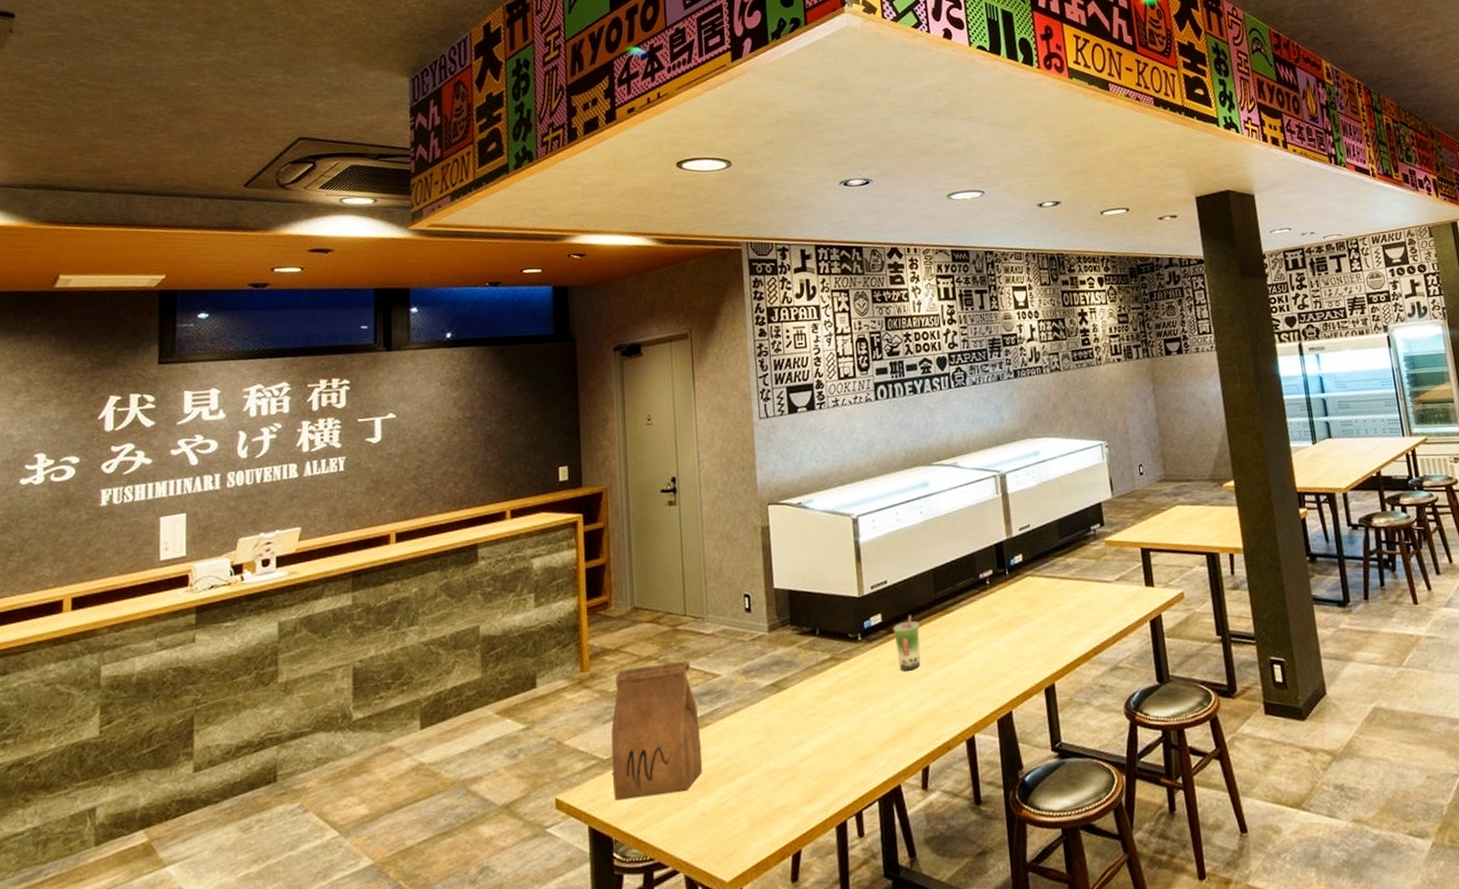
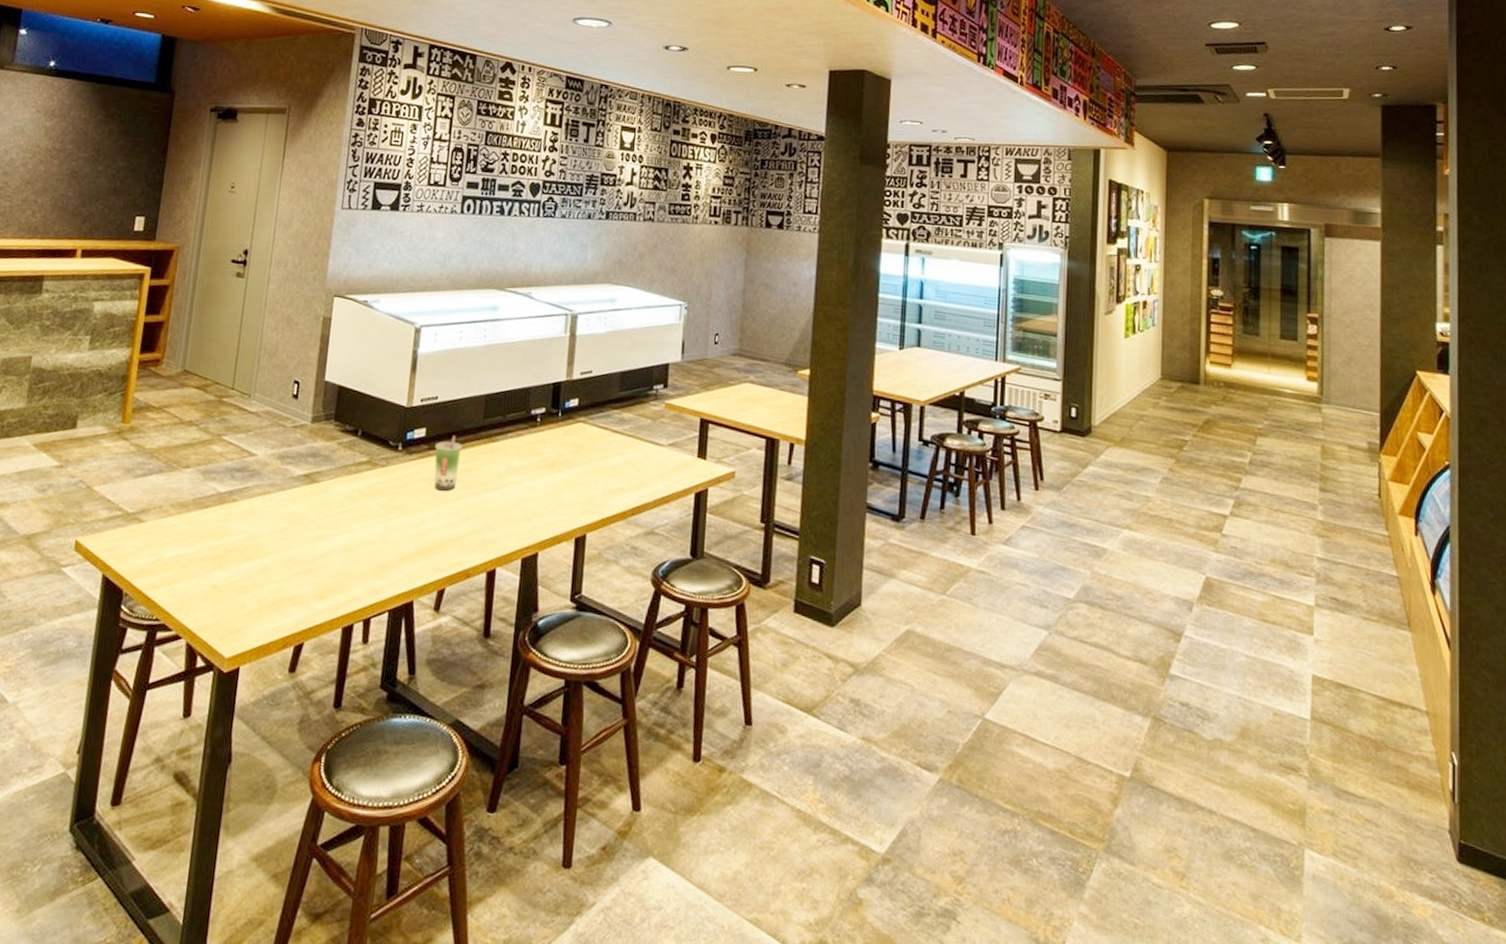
paper bag: present [611,661,702,801] -> none [132,429,230,560]

